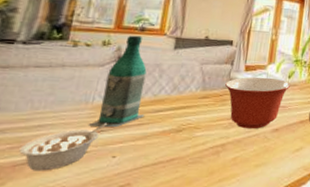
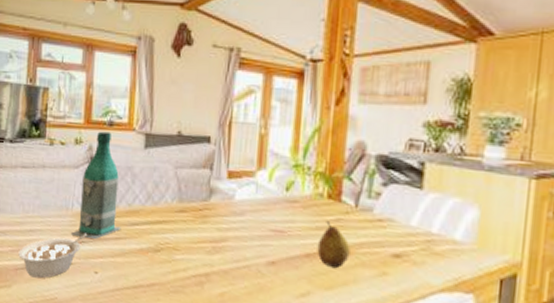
mixing bowl: present [225,77,291,129] -> none [205,187,290,259]

